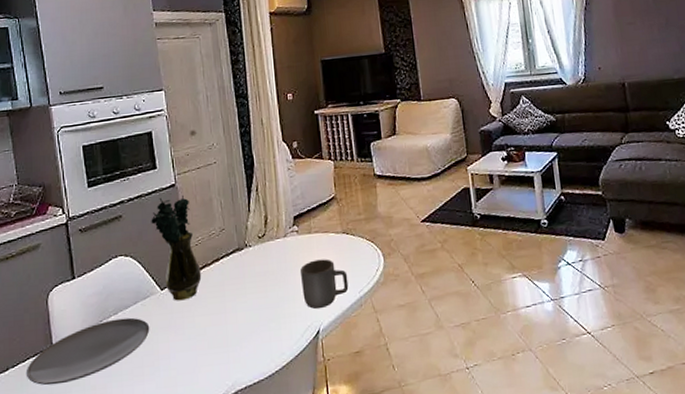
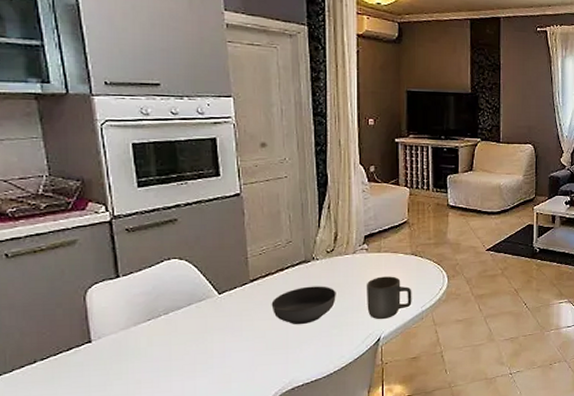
plate: present [25,317,150,386] -> none [57,318,204,379]
vase: present [151,194,202,301] -> none [211,205,264,305]
bowl: none [209,274,272,320] -> present [271,286,336,325]

